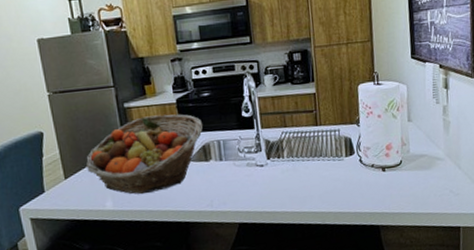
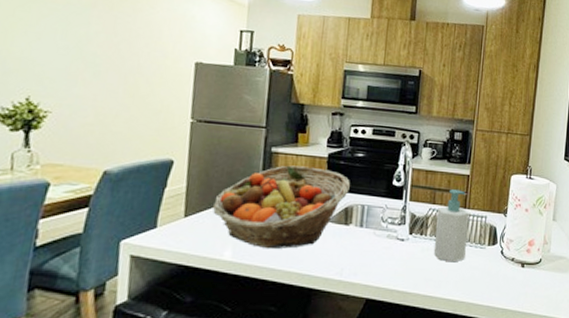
soap bottle: none [290,109,325,179] -> present [433,189,469,263]

